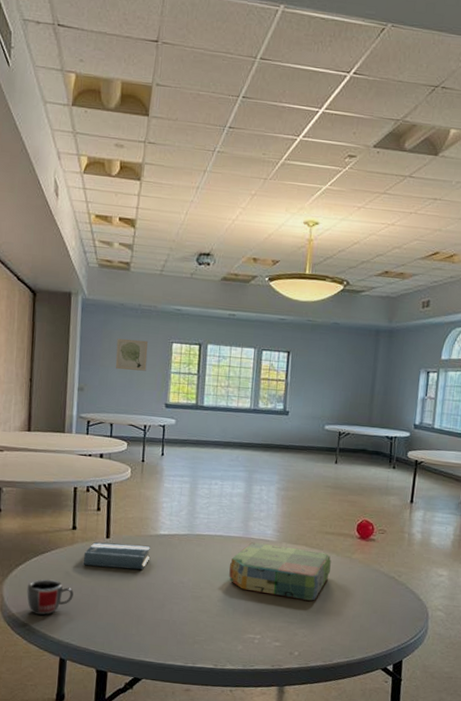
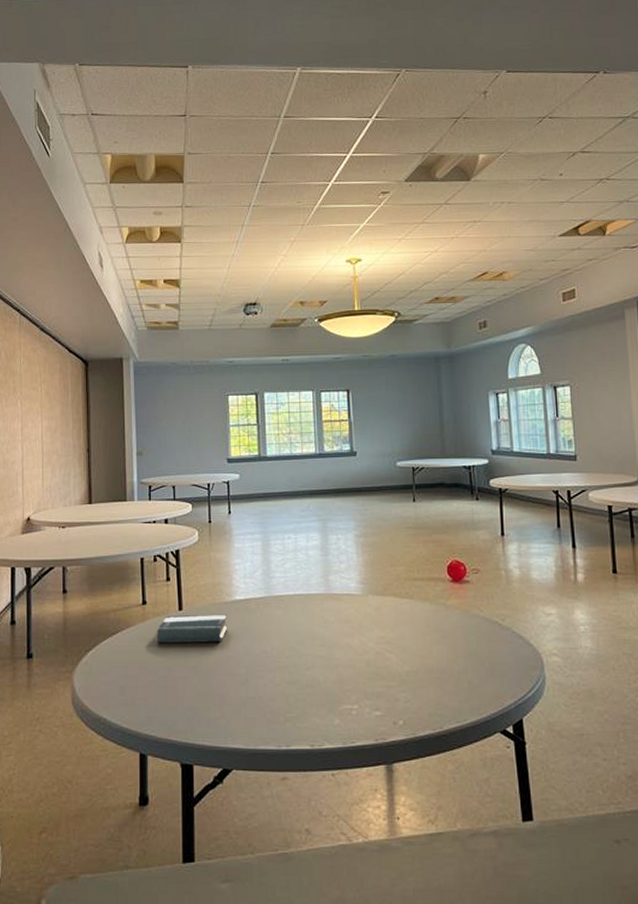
mug: present [27,579,74,615] -> none [99,663,149,705]
wall art: present [115,338,148,371] -> none [172,396,204,429]
board game: present [229,542,331,601] -> none [314,598,425,659]

